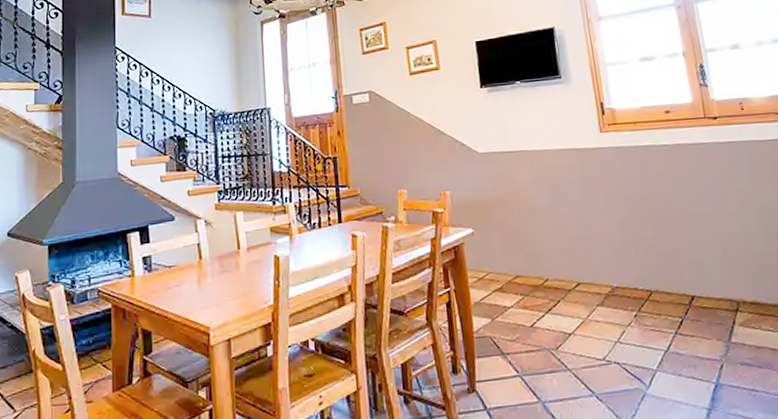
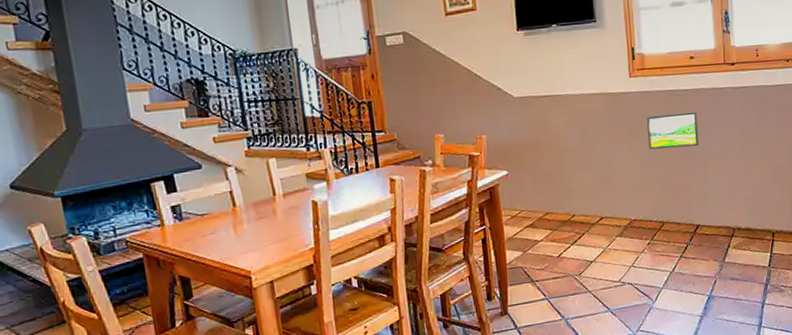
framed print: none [622,168,685,209] -> present [647,111,699,149]

